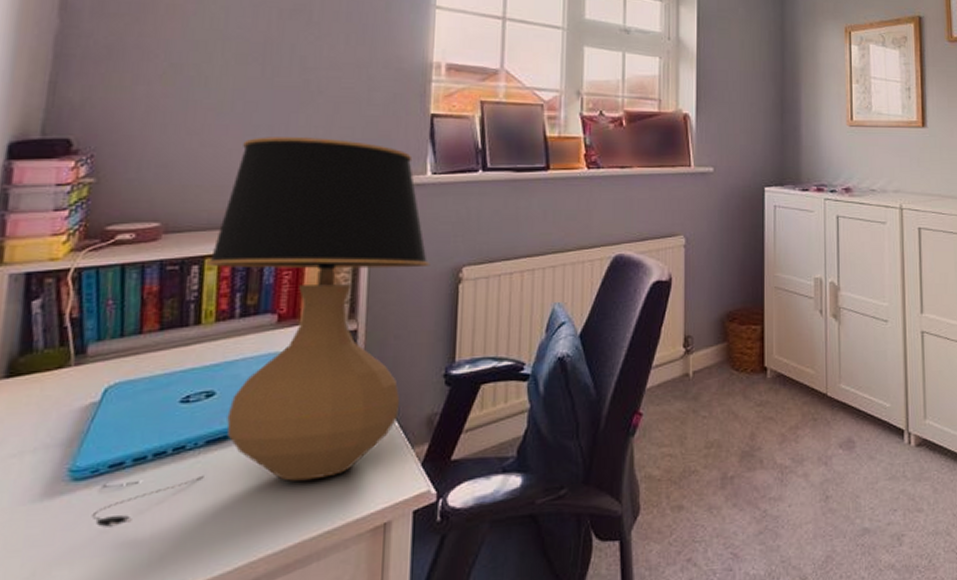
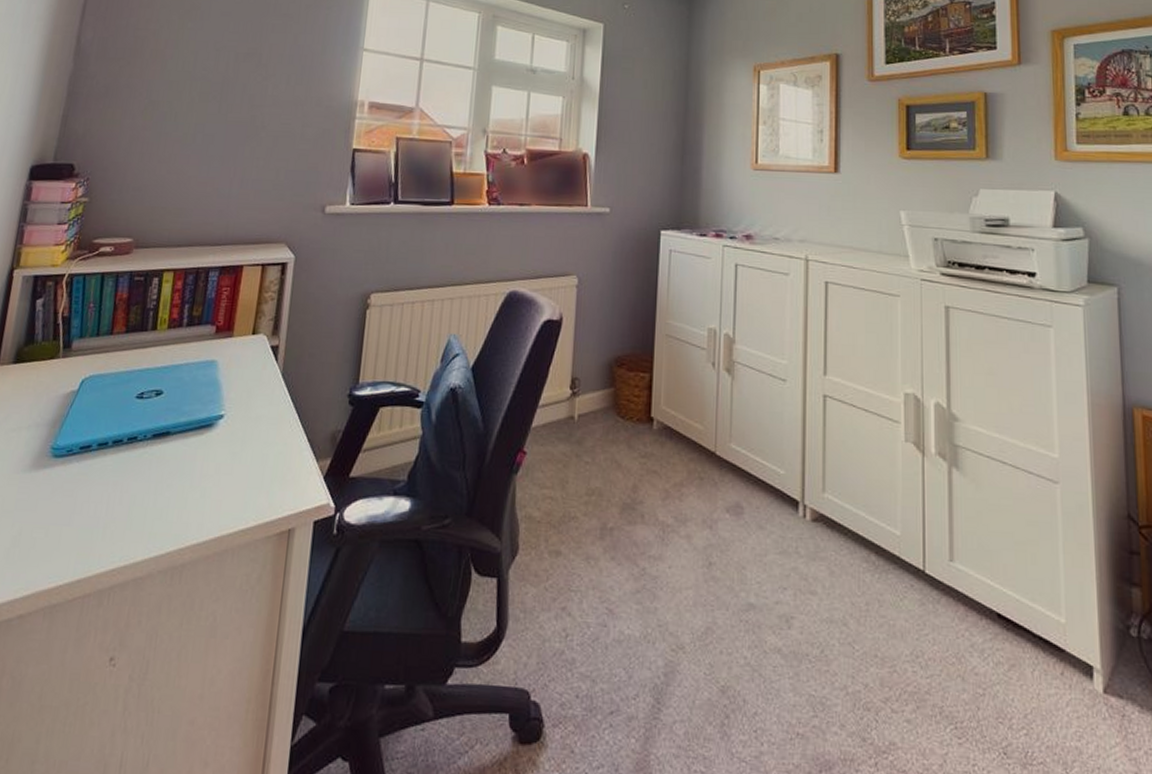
table lamp: present [91,137,430,528] -> none [64,166,344,501]

